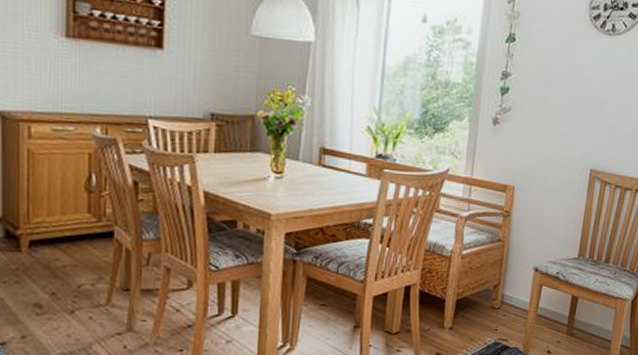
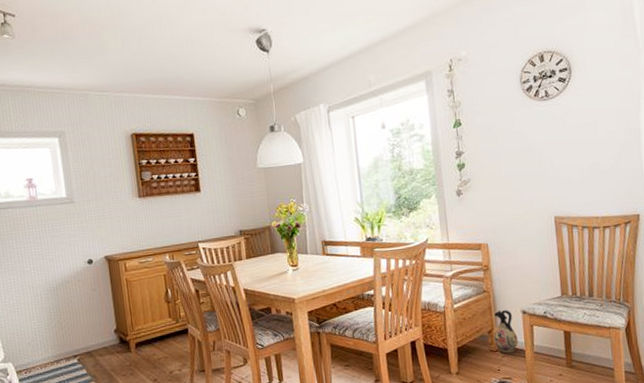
ceramic jug: none [497,264,524,312] -> present [493,310,518,353]

